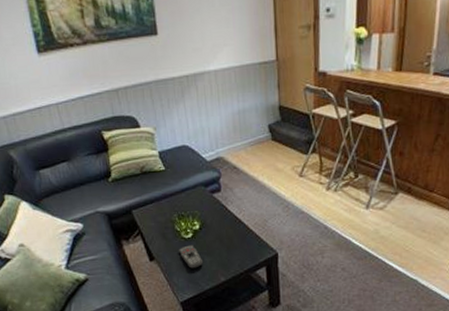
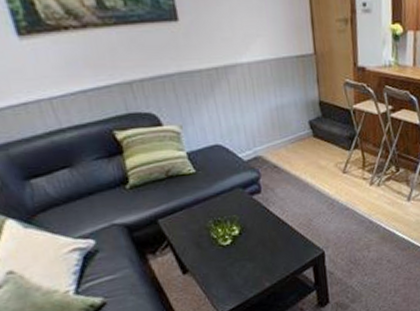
remote control: present [179,245,204,269] -> none [217,252,246,277]

